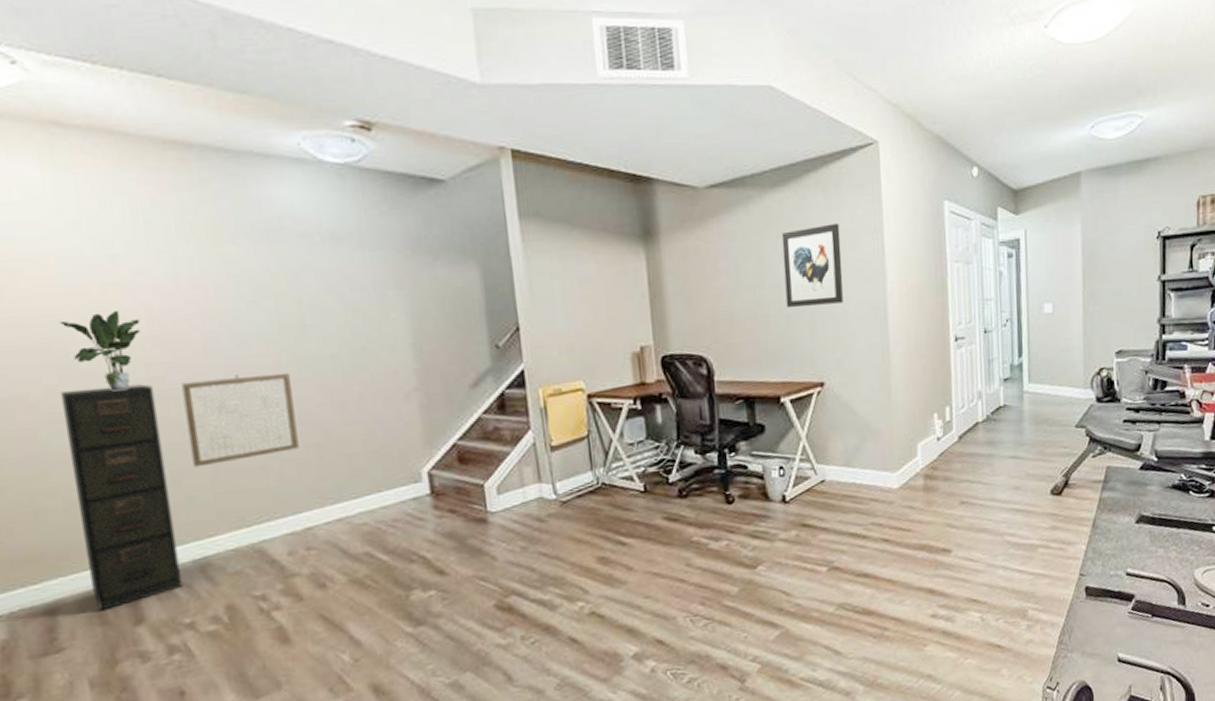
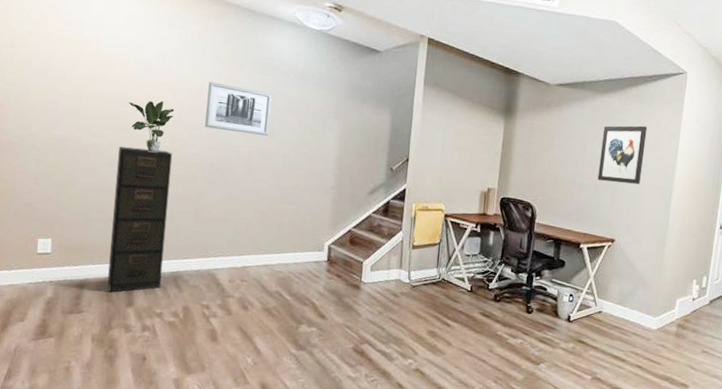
wall art: present [181,372,299,468] -> none [185,154,256,213]
wall art: none [186,267,300,339] -> present [205,82,272,136]

